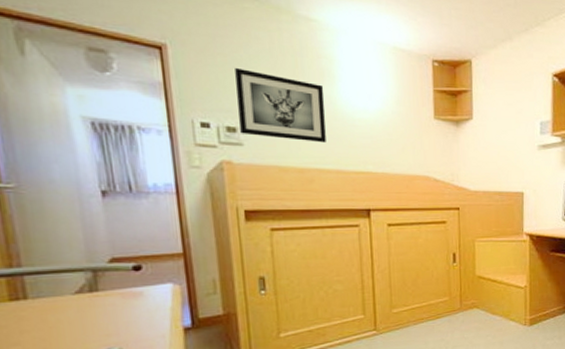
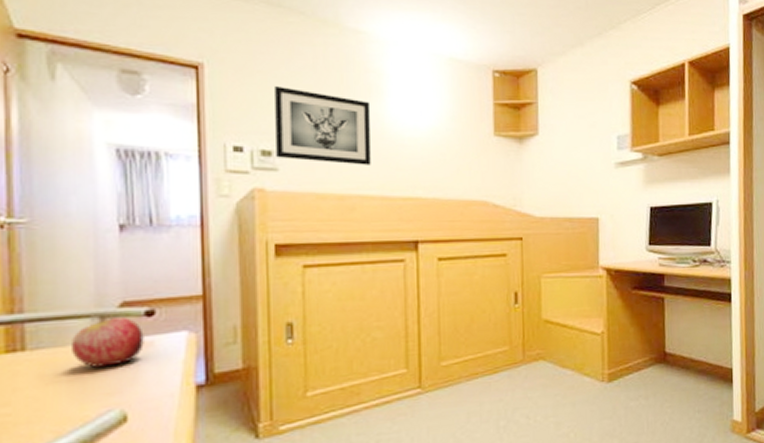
apple: none [69,270,135,314] -> present [72,316,144,368]

